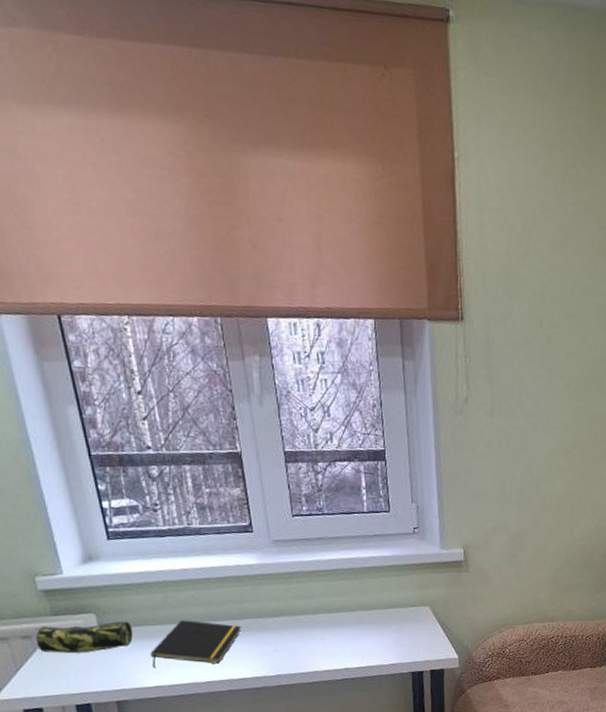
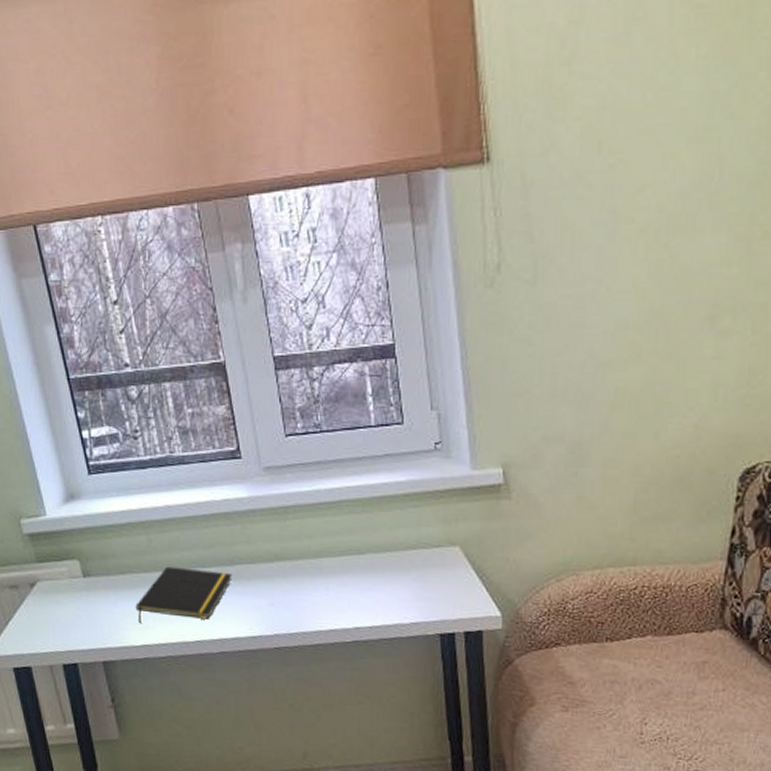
pencil case: present [34,621,133,654] -> none [21,568,117,606]

